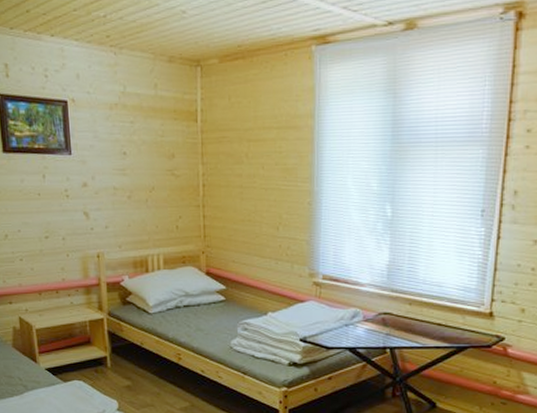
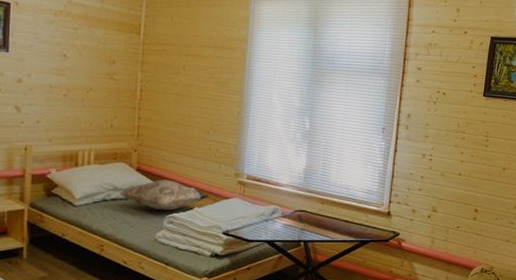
decorative pillow: none [191,283,284,317] -> present [119,179,210,211]

